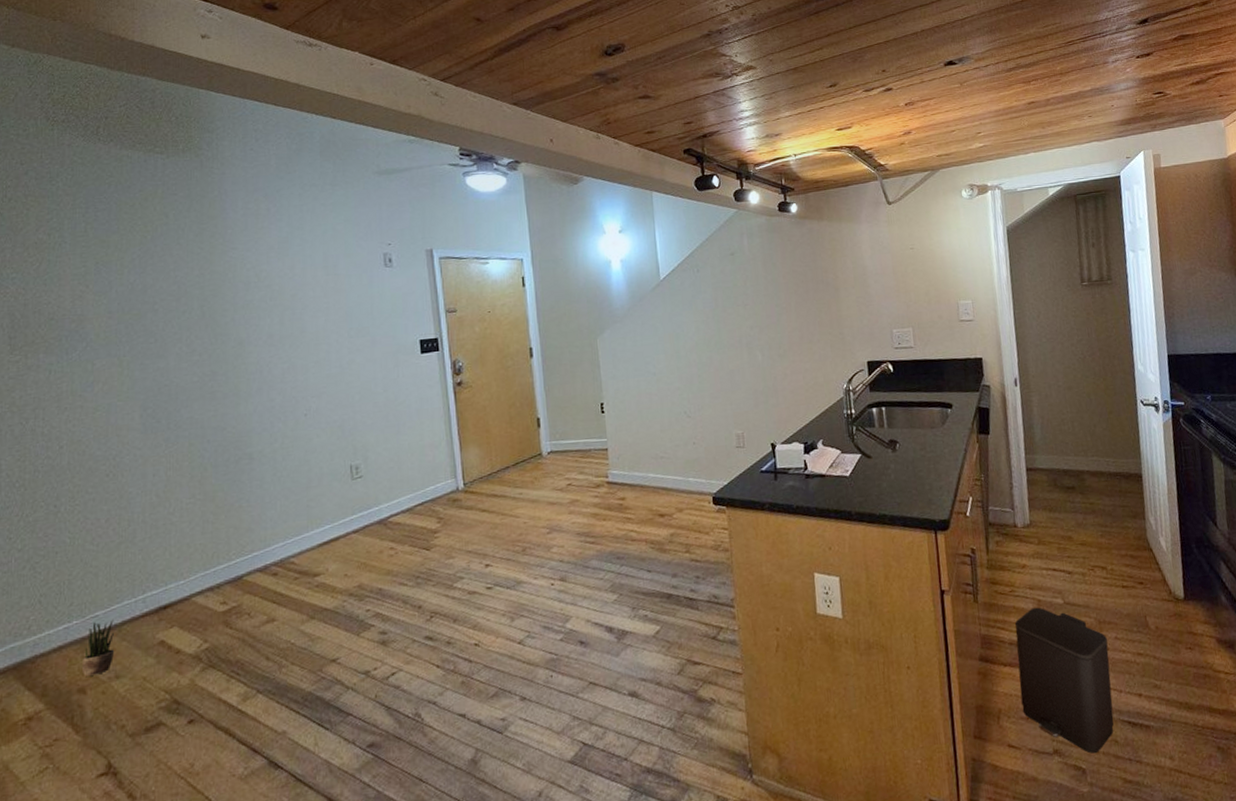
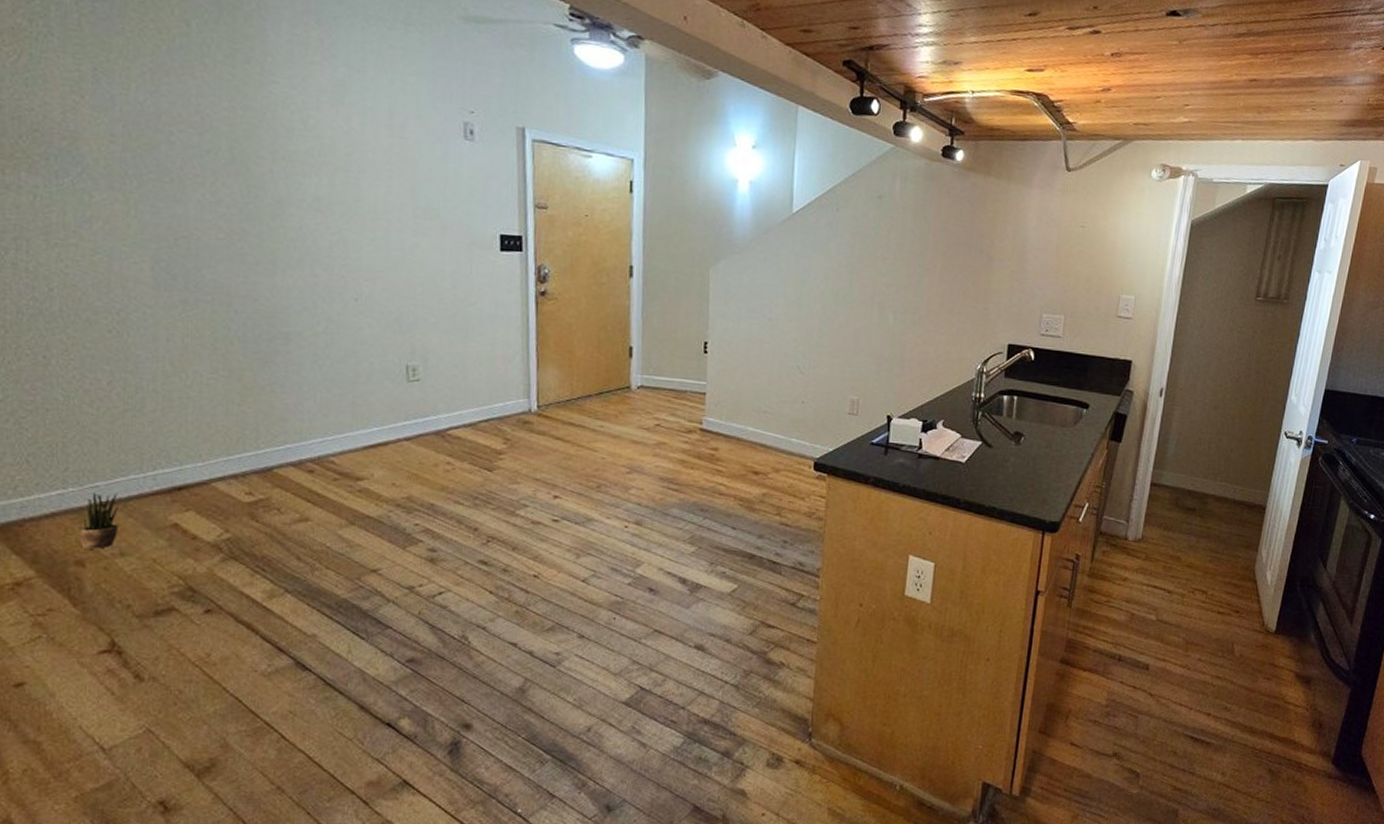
pedal bin: present [1014,607,1114,754] -> none [1092,620,1191,760]

